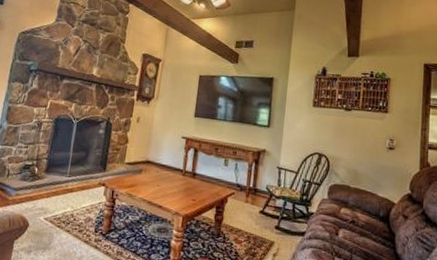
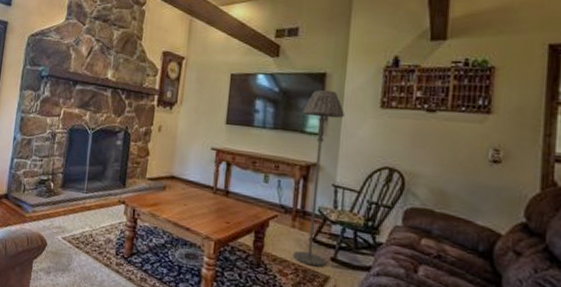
floor lamp: none [246,91,287,234] -> present [293,89,345,267]

